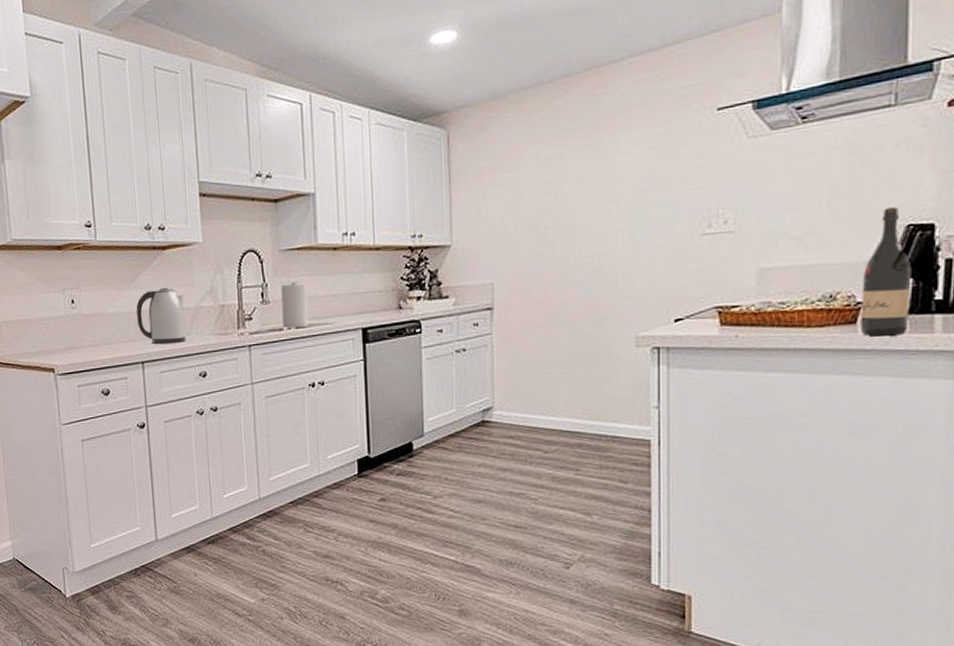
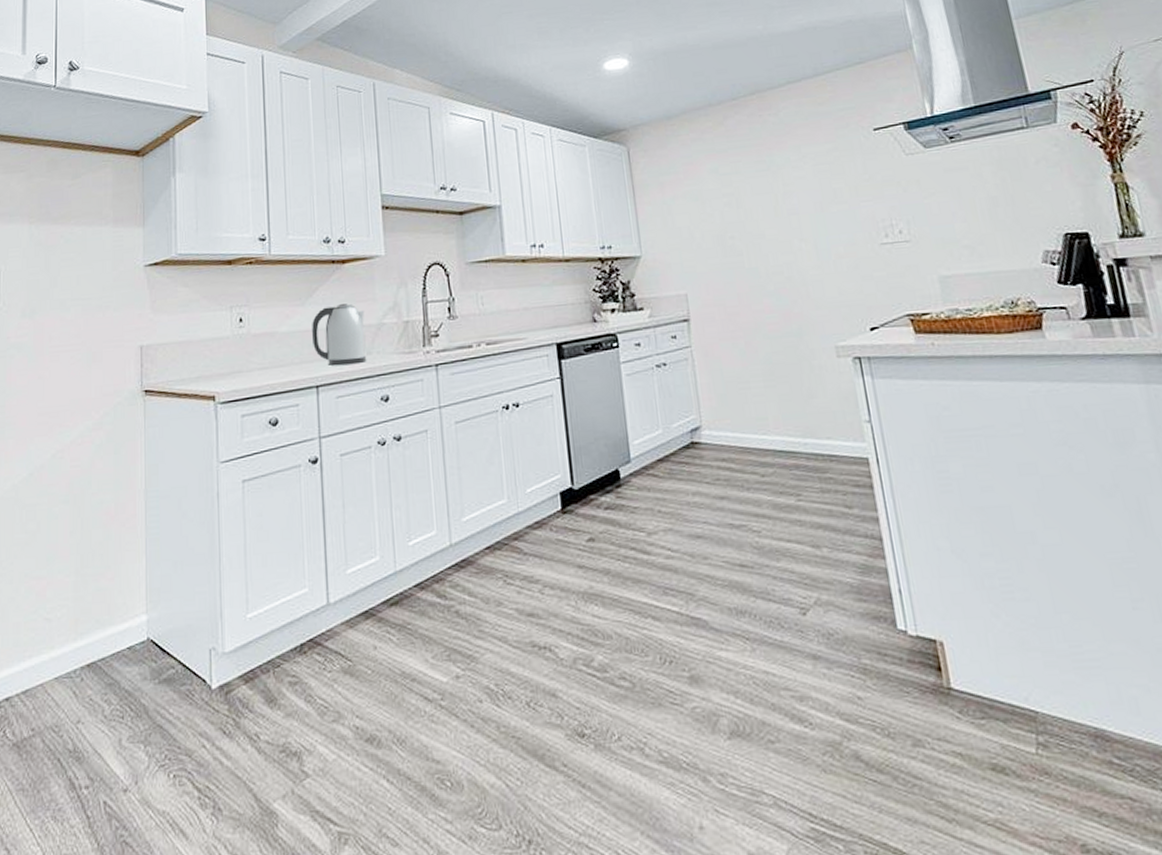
paper towel holder: present [281,282,309,328] -> none [469,295,499,345]
wine bottle: present [860,206,912,337] -> none [1036,216,1091,342]

